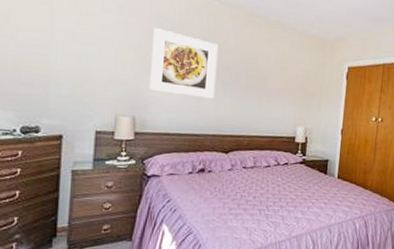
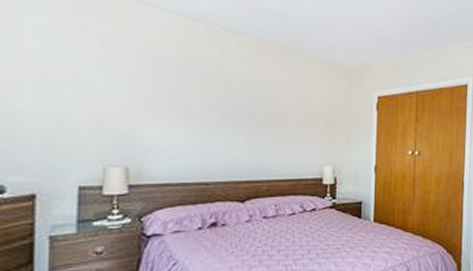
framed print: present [150,28,219,99] -> none [145,61,227,141]

